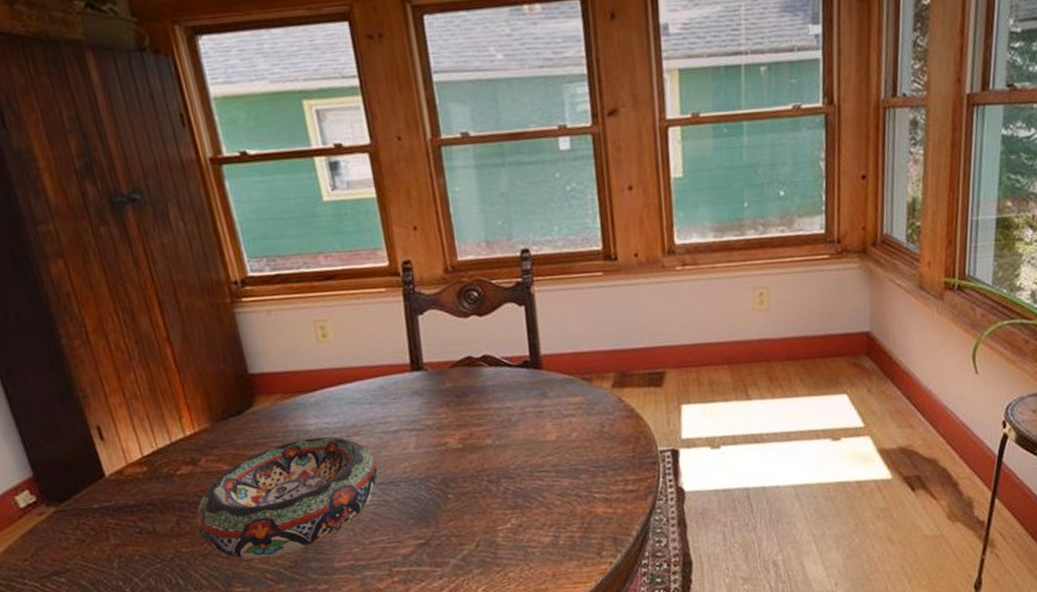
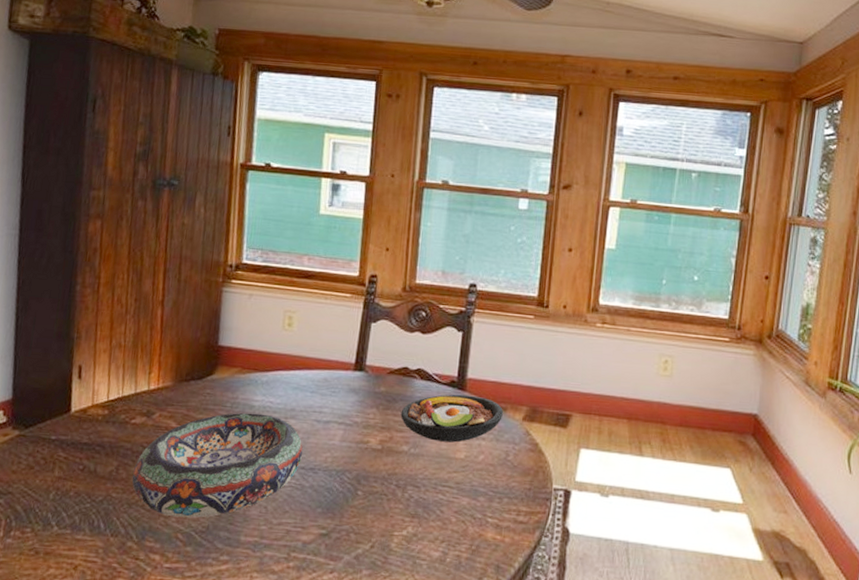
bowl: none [475,372,590,428] -> present [400,394,504,443]

